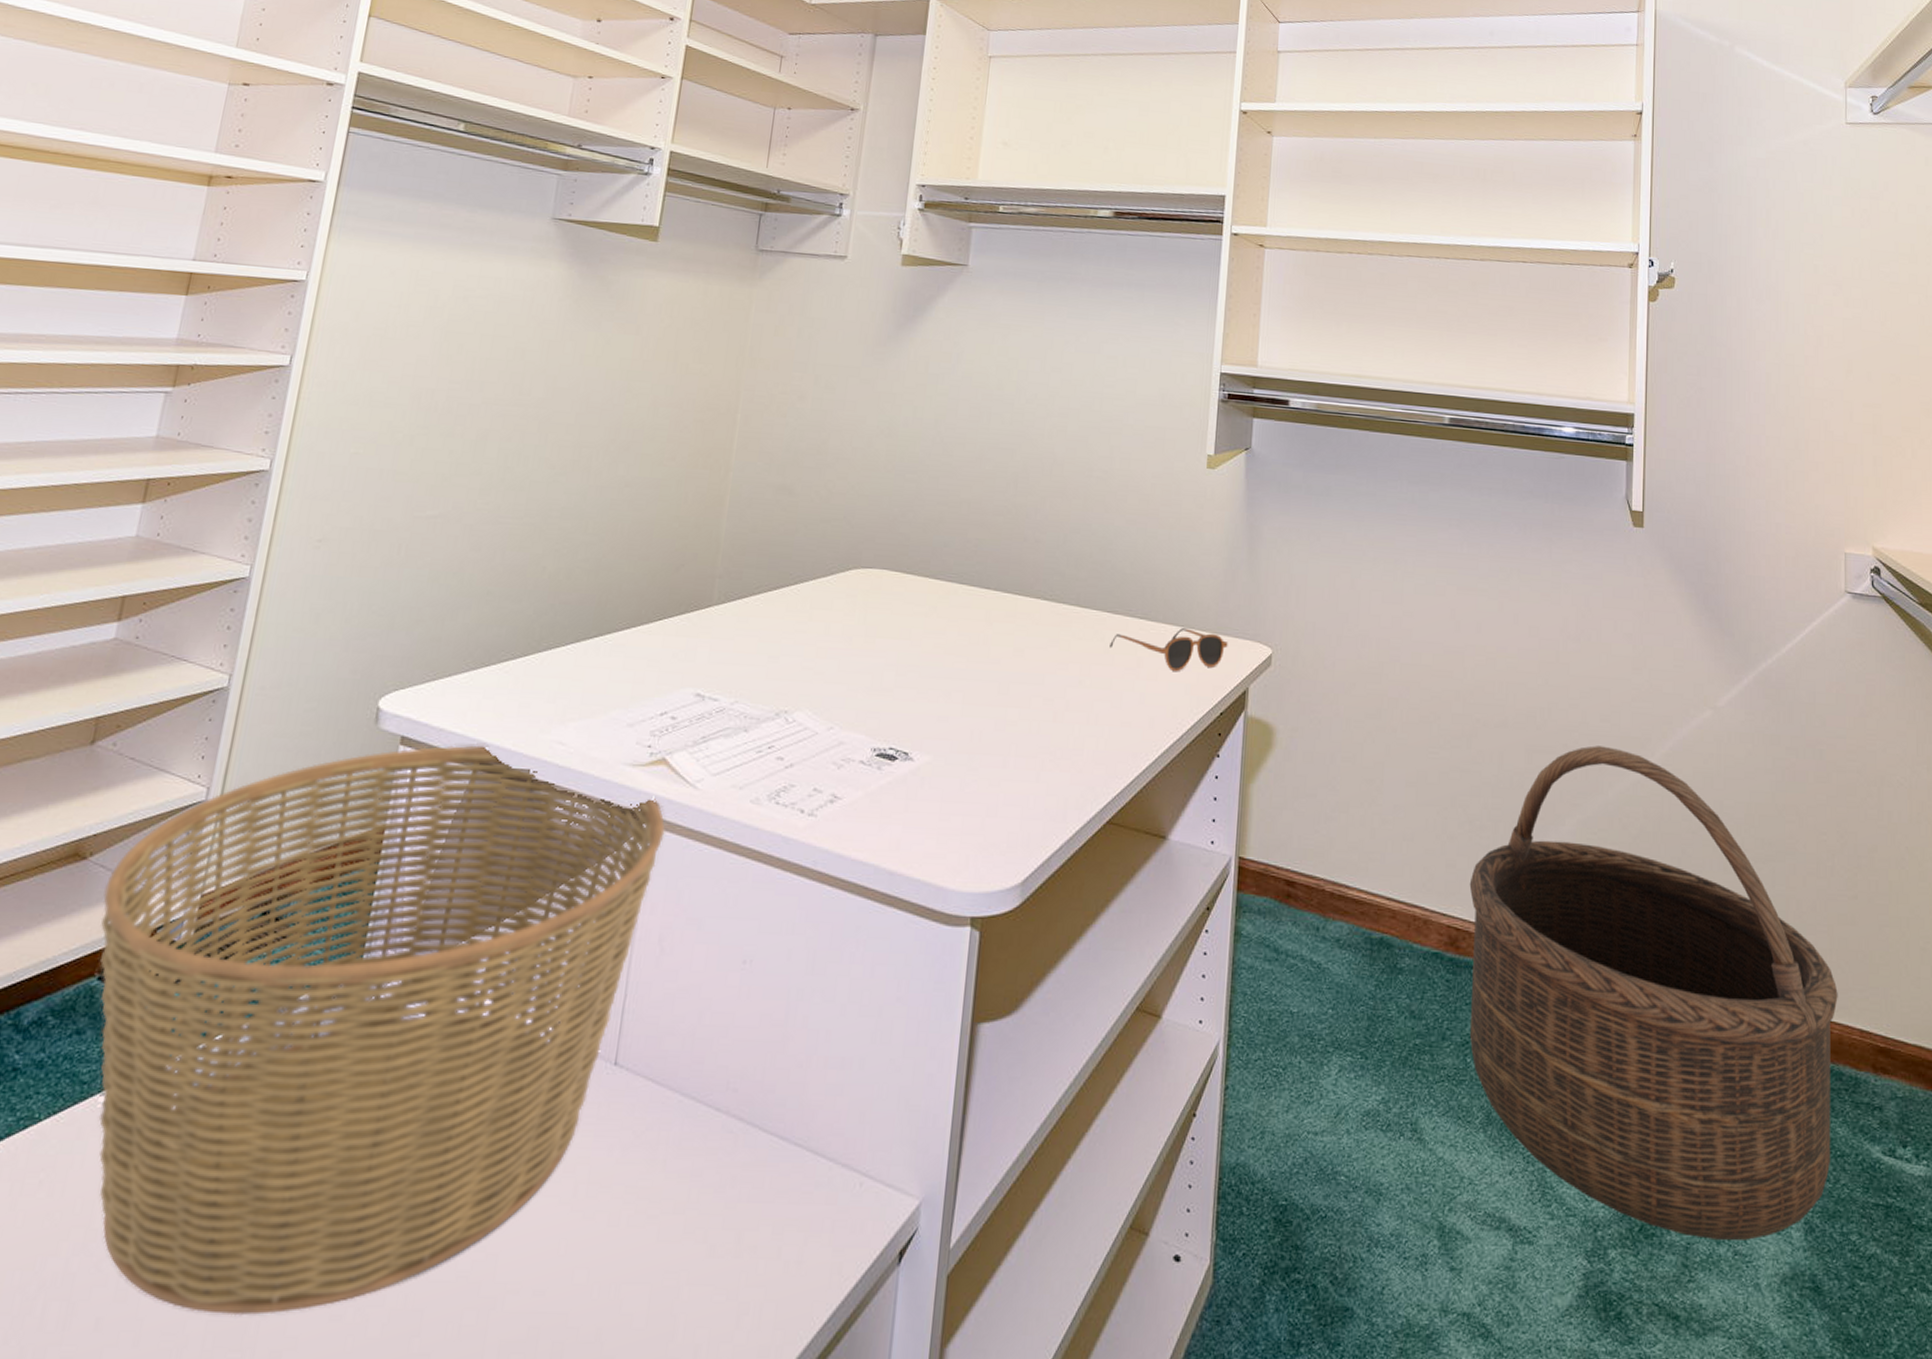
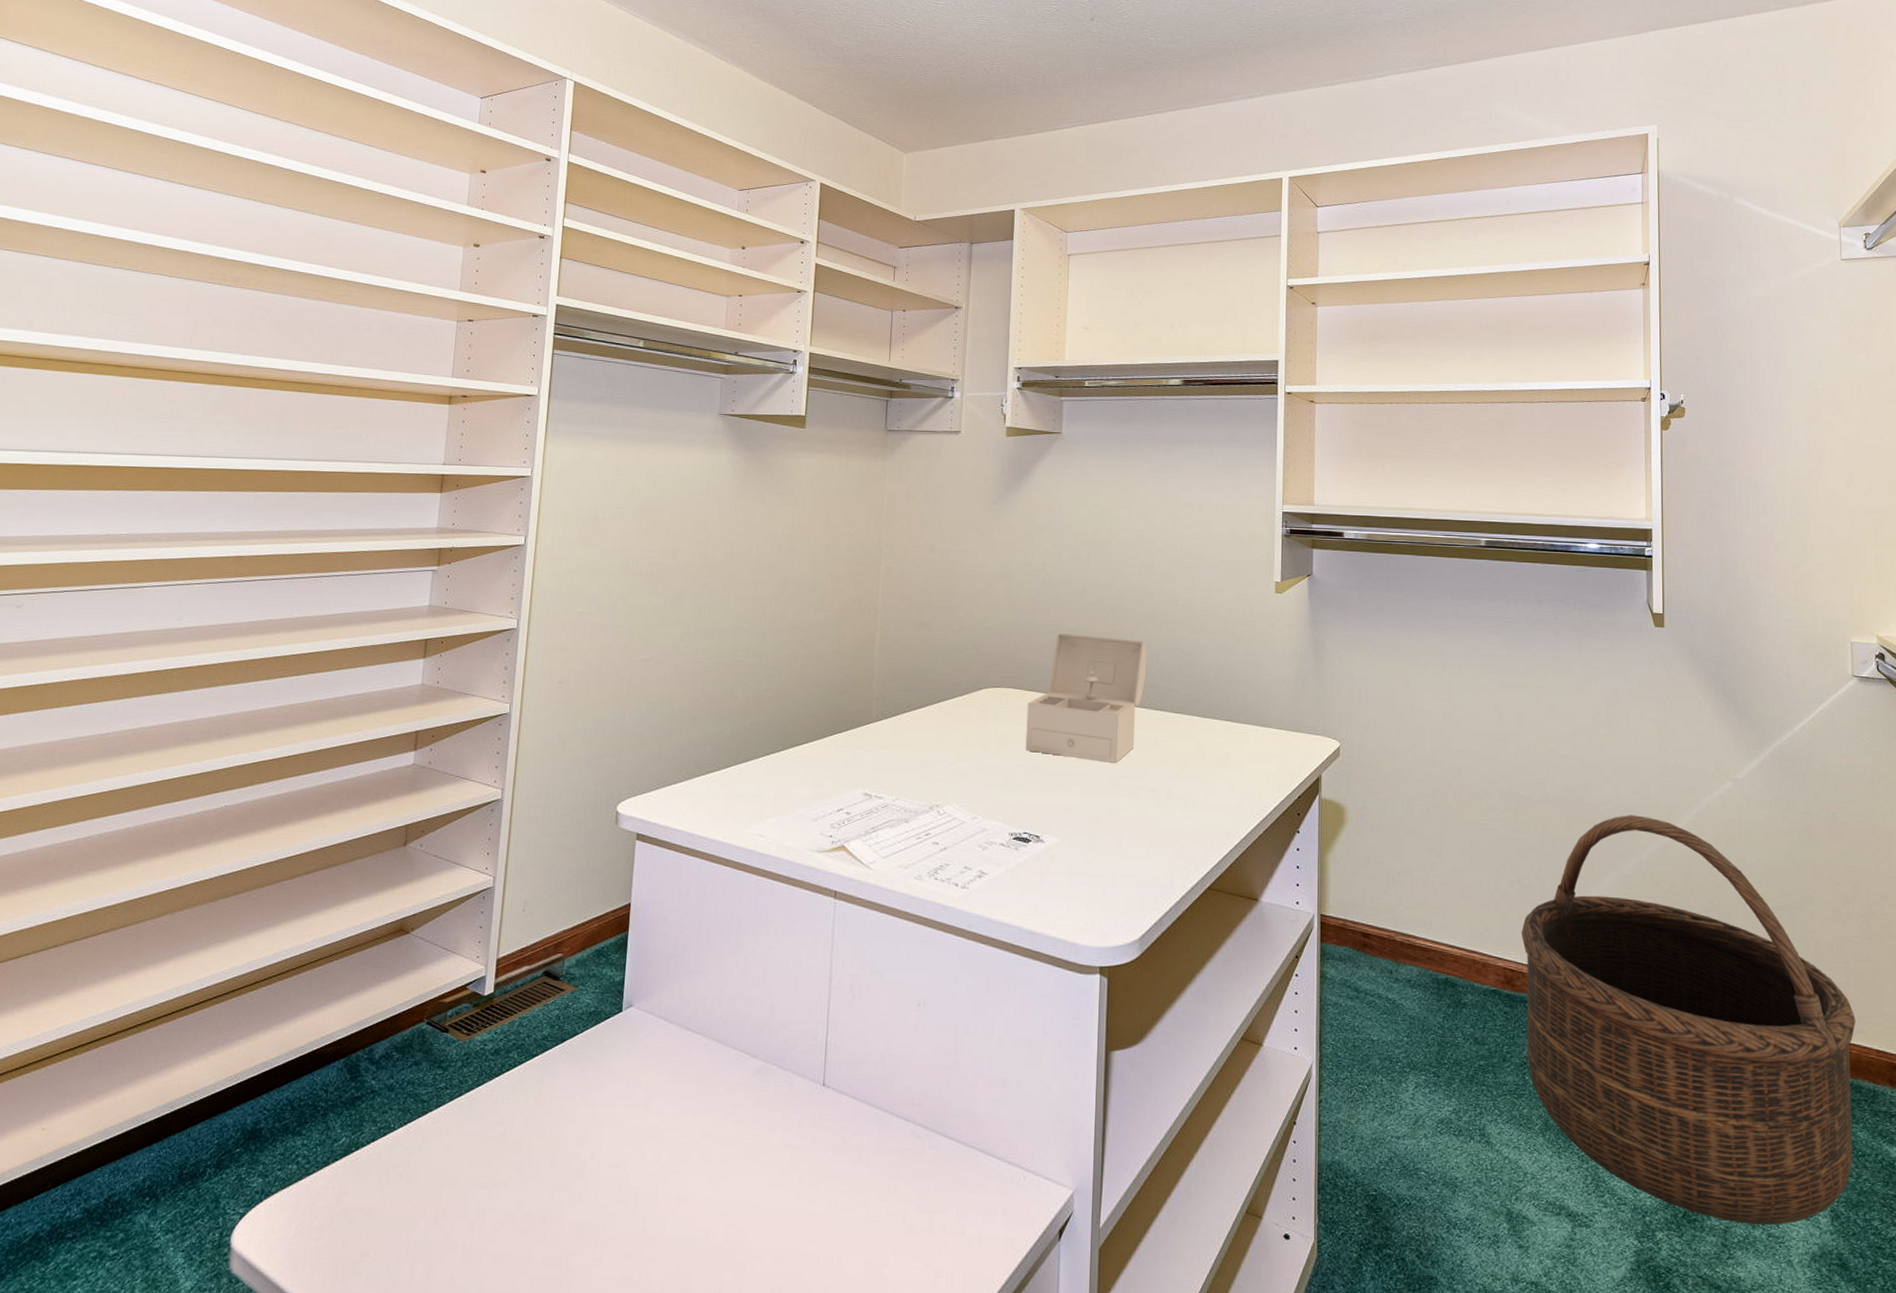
basket: present [99,745,666,1316] -> none [424,840,848,1275]
jewelry box: none [898,505,1053,667] -> present [1025,633,1147,764]
sunglasses: present [1110,628,1228,672] -> none [1201,727,1302,764]

